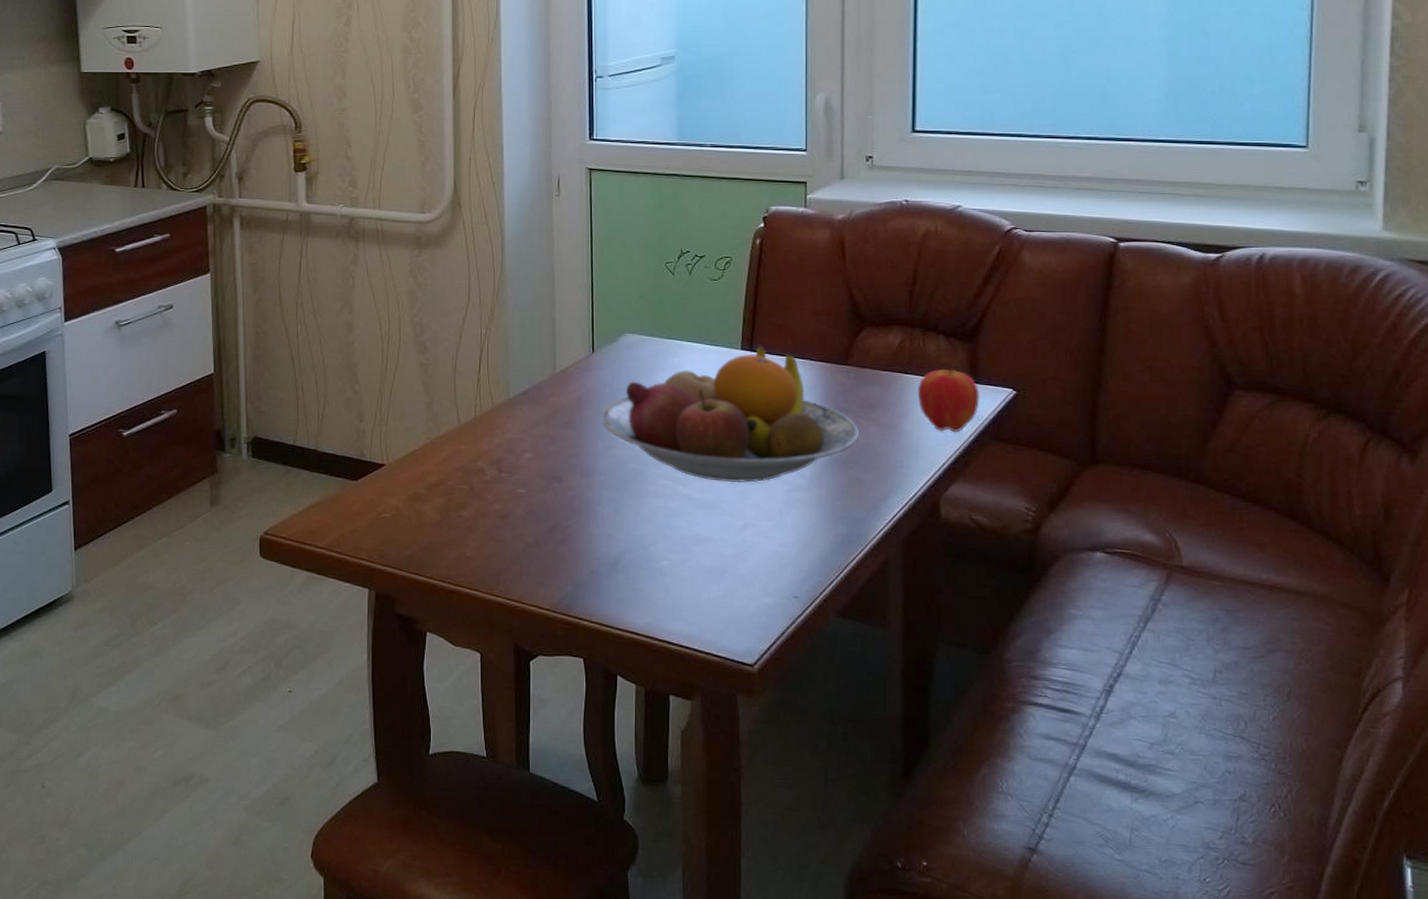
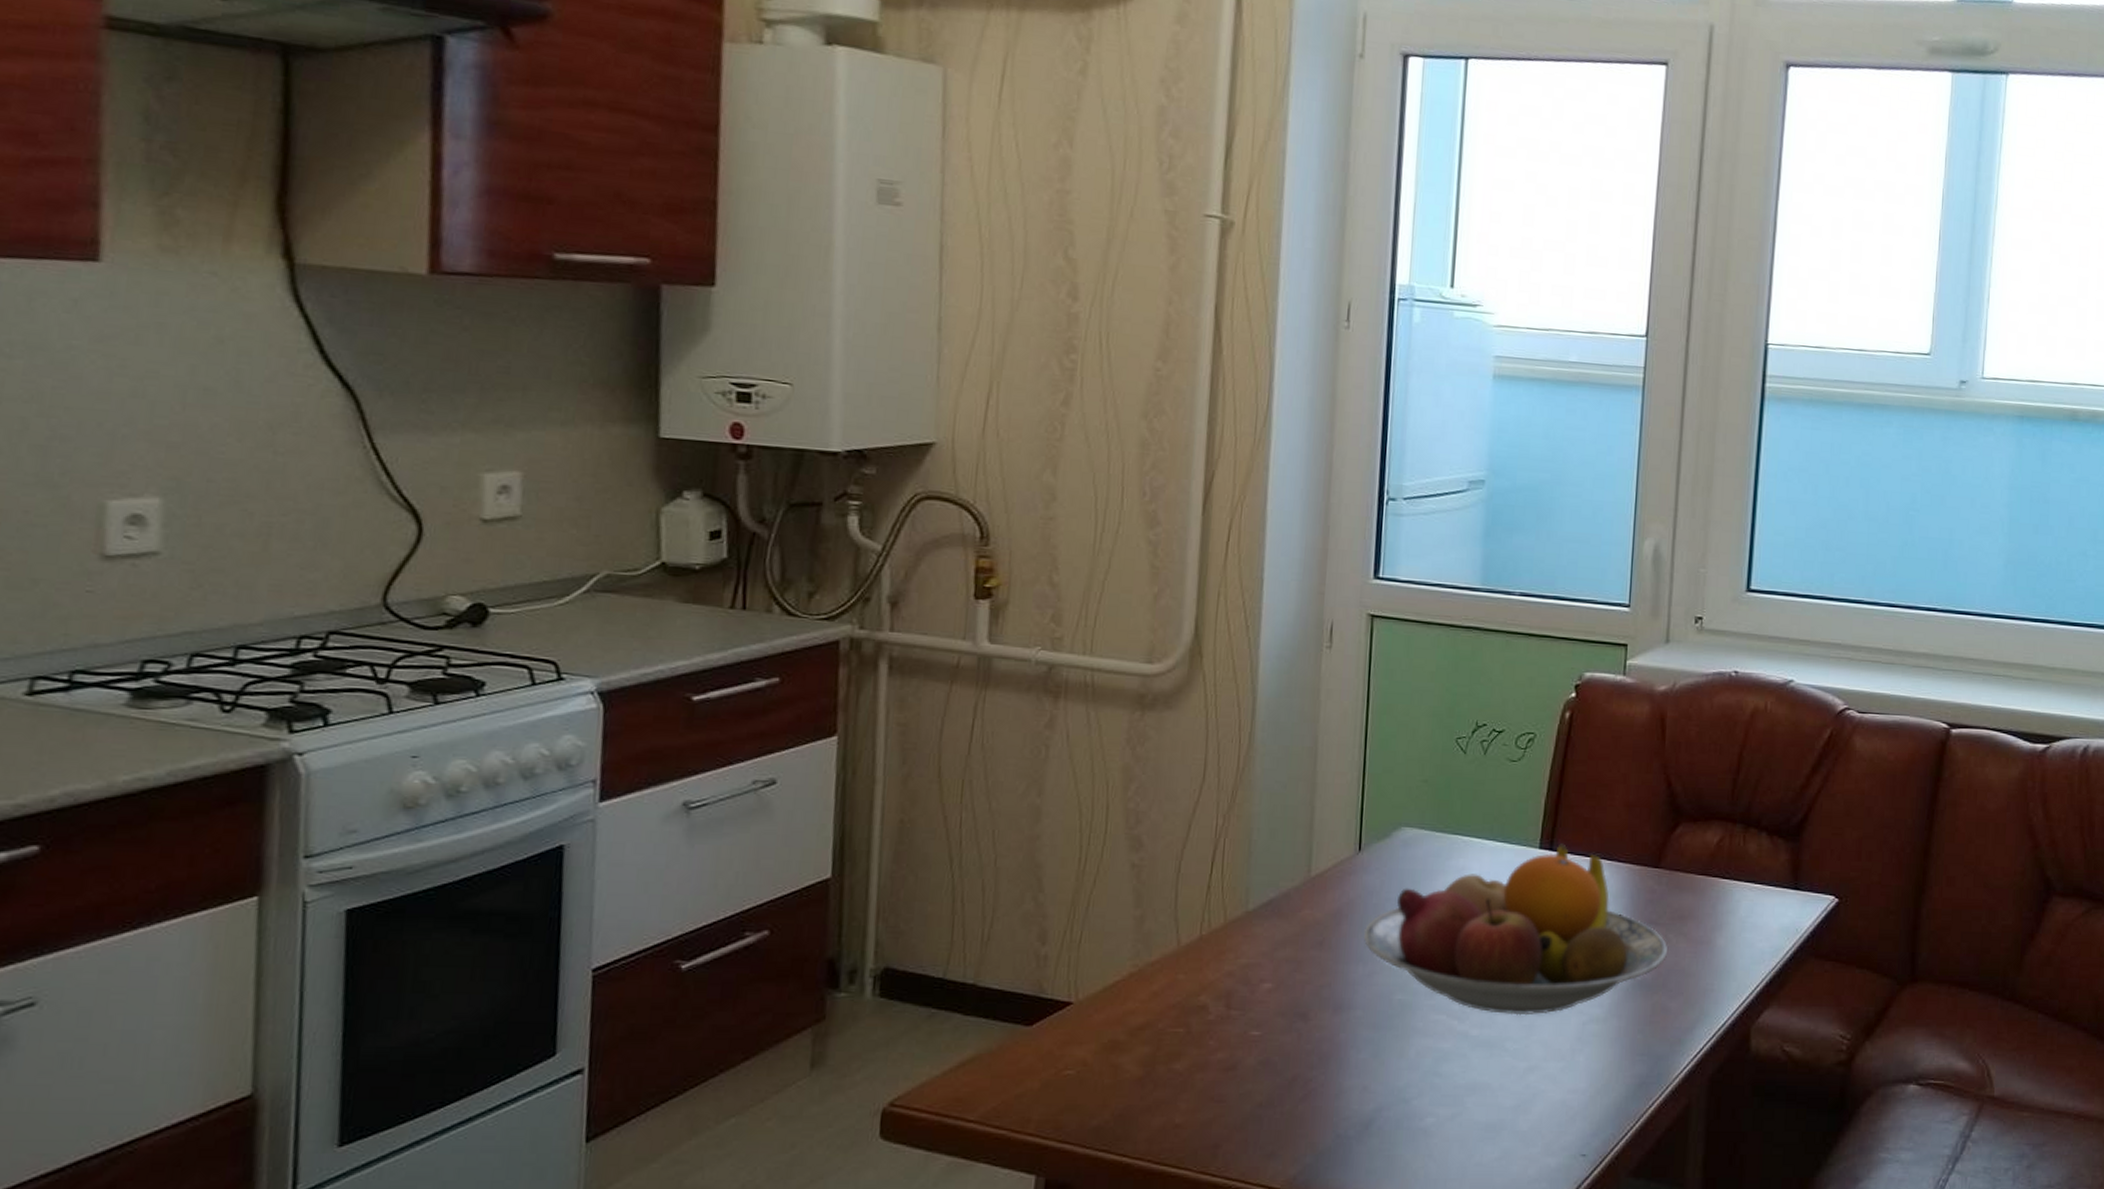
apple: present [917,364,980,432] -> none [1734,867,1800,947]

